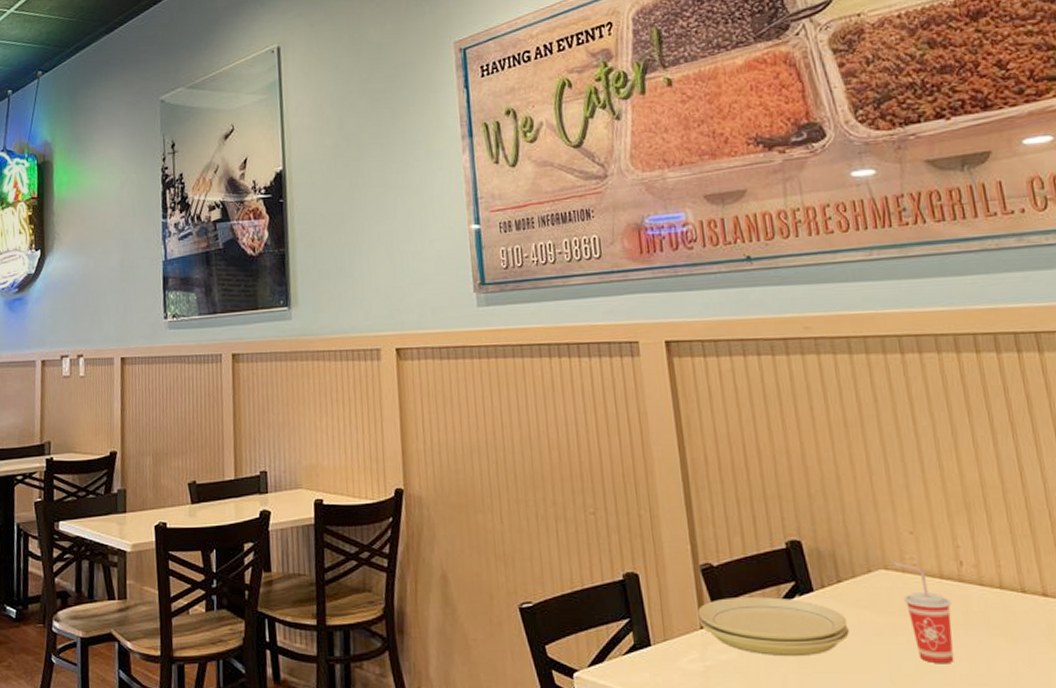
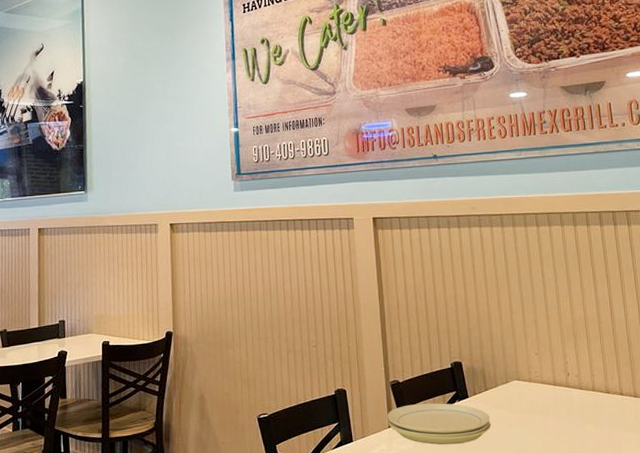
beverage cup: present [890,562,954,663] -> none [521,375,560,444]

